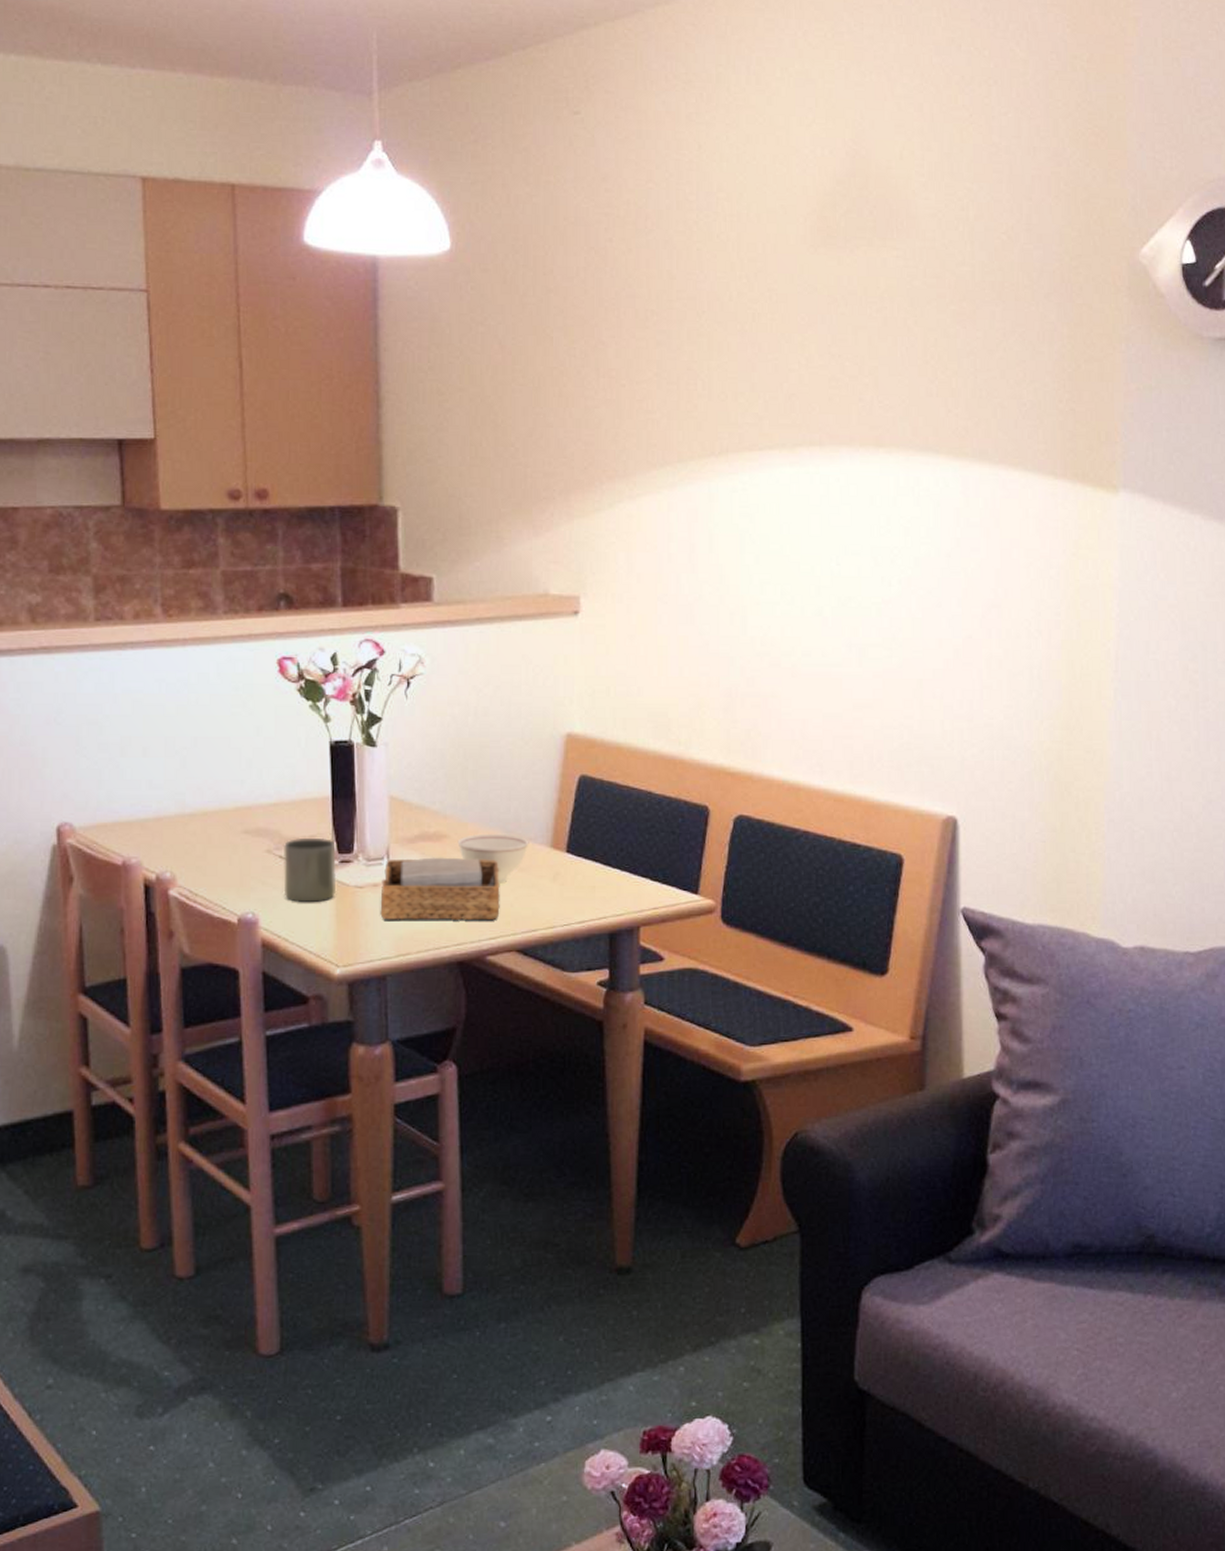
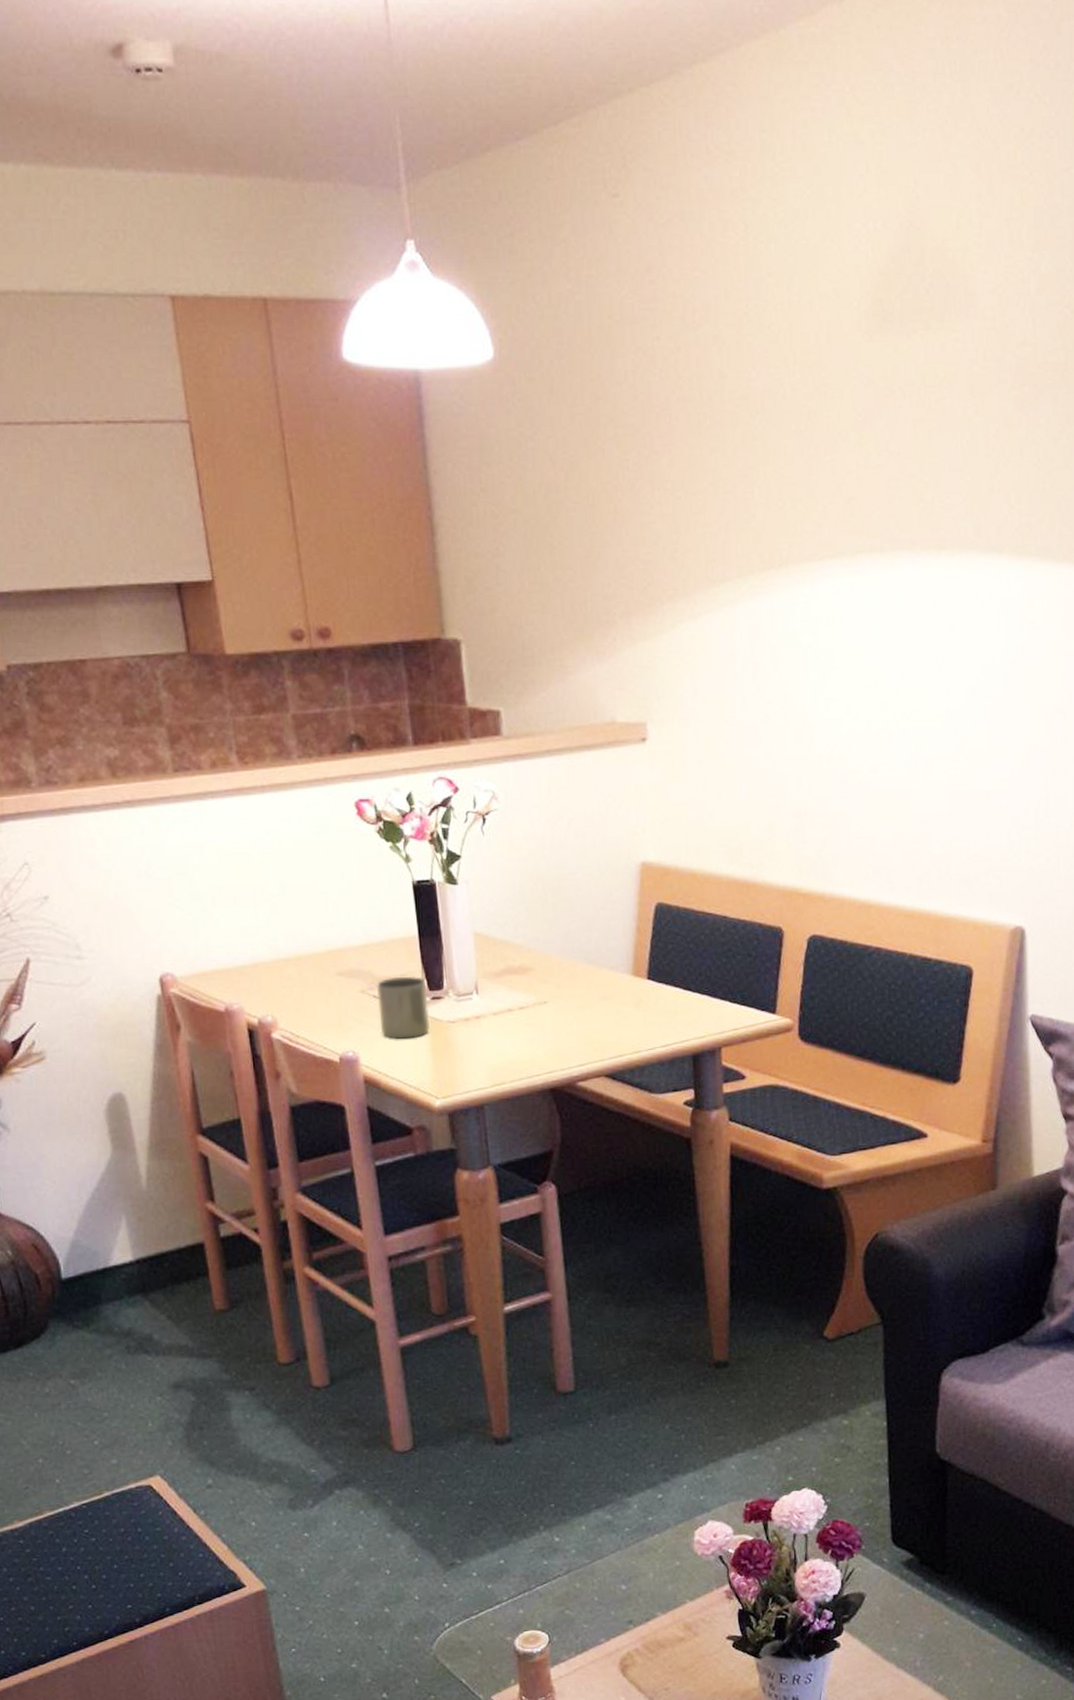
napkin holder: present [380,857,500,921] -> none [473,989,587,1052]
bowl: present [457,833,529,884] -> none [542,964,611,1012]

